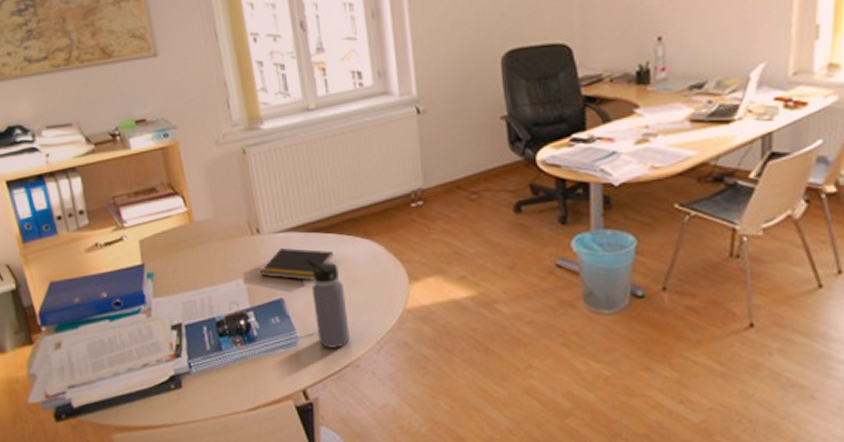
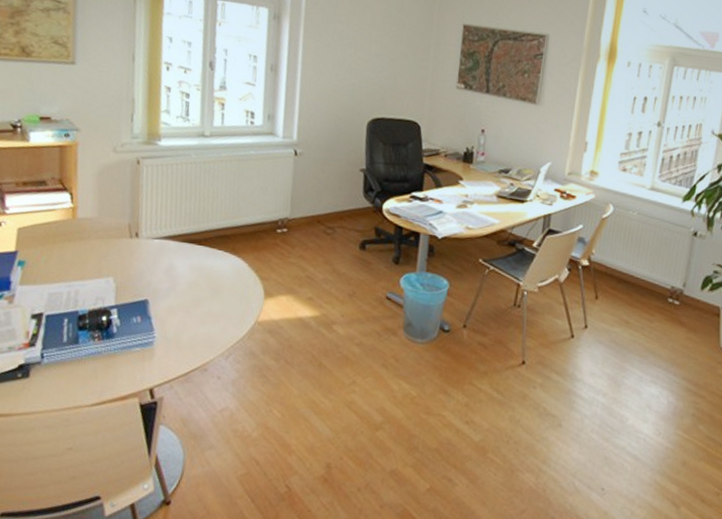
notepad: present [260,248,334,280] -> none [131,253,203,286]
water bottle: present [305,259,350,348] -> none [174,266,207,352]

